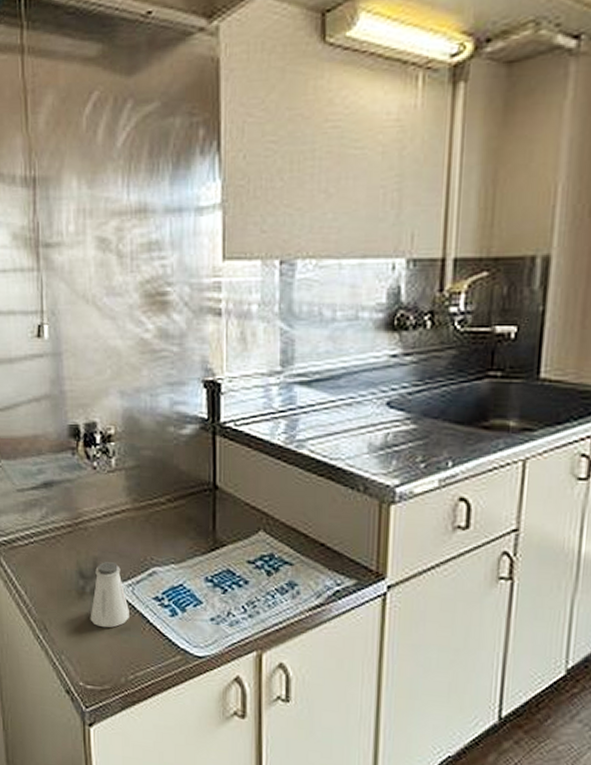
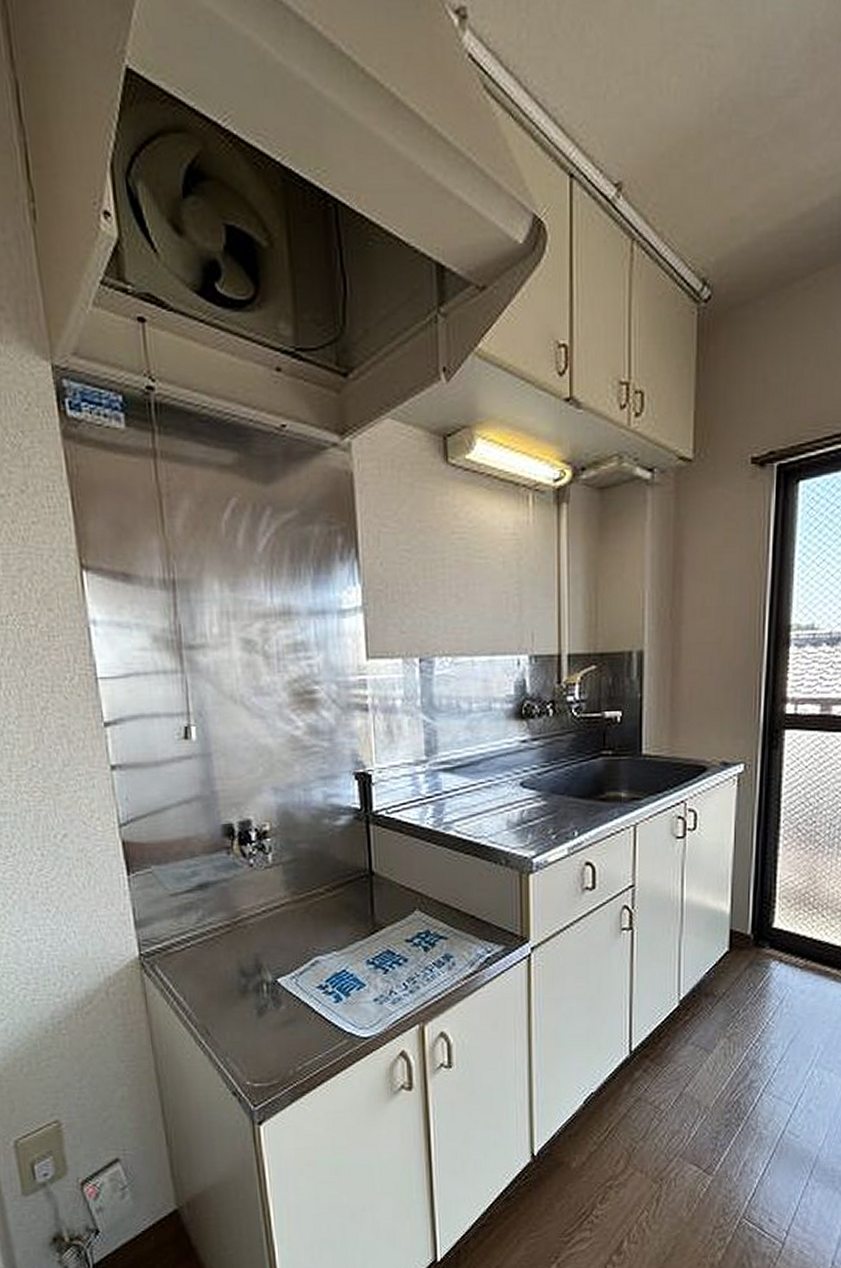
saltshaker: present [90,561,129,628] -> none [254,956,294,1023]

